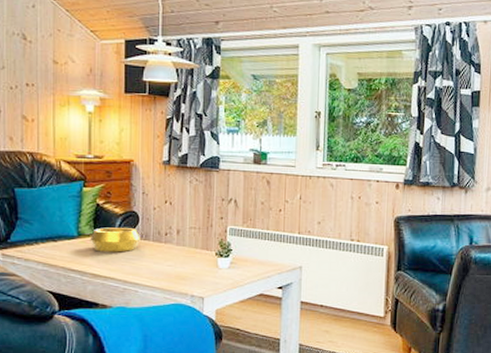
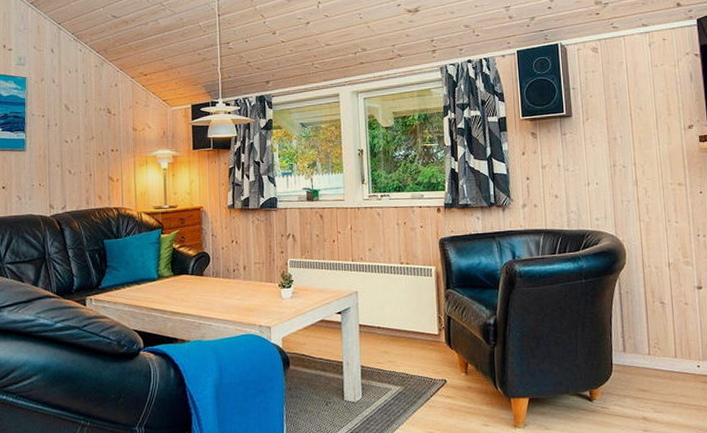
decorative bowl: present [90,227,141,252] -> none [168,267,212,291]

